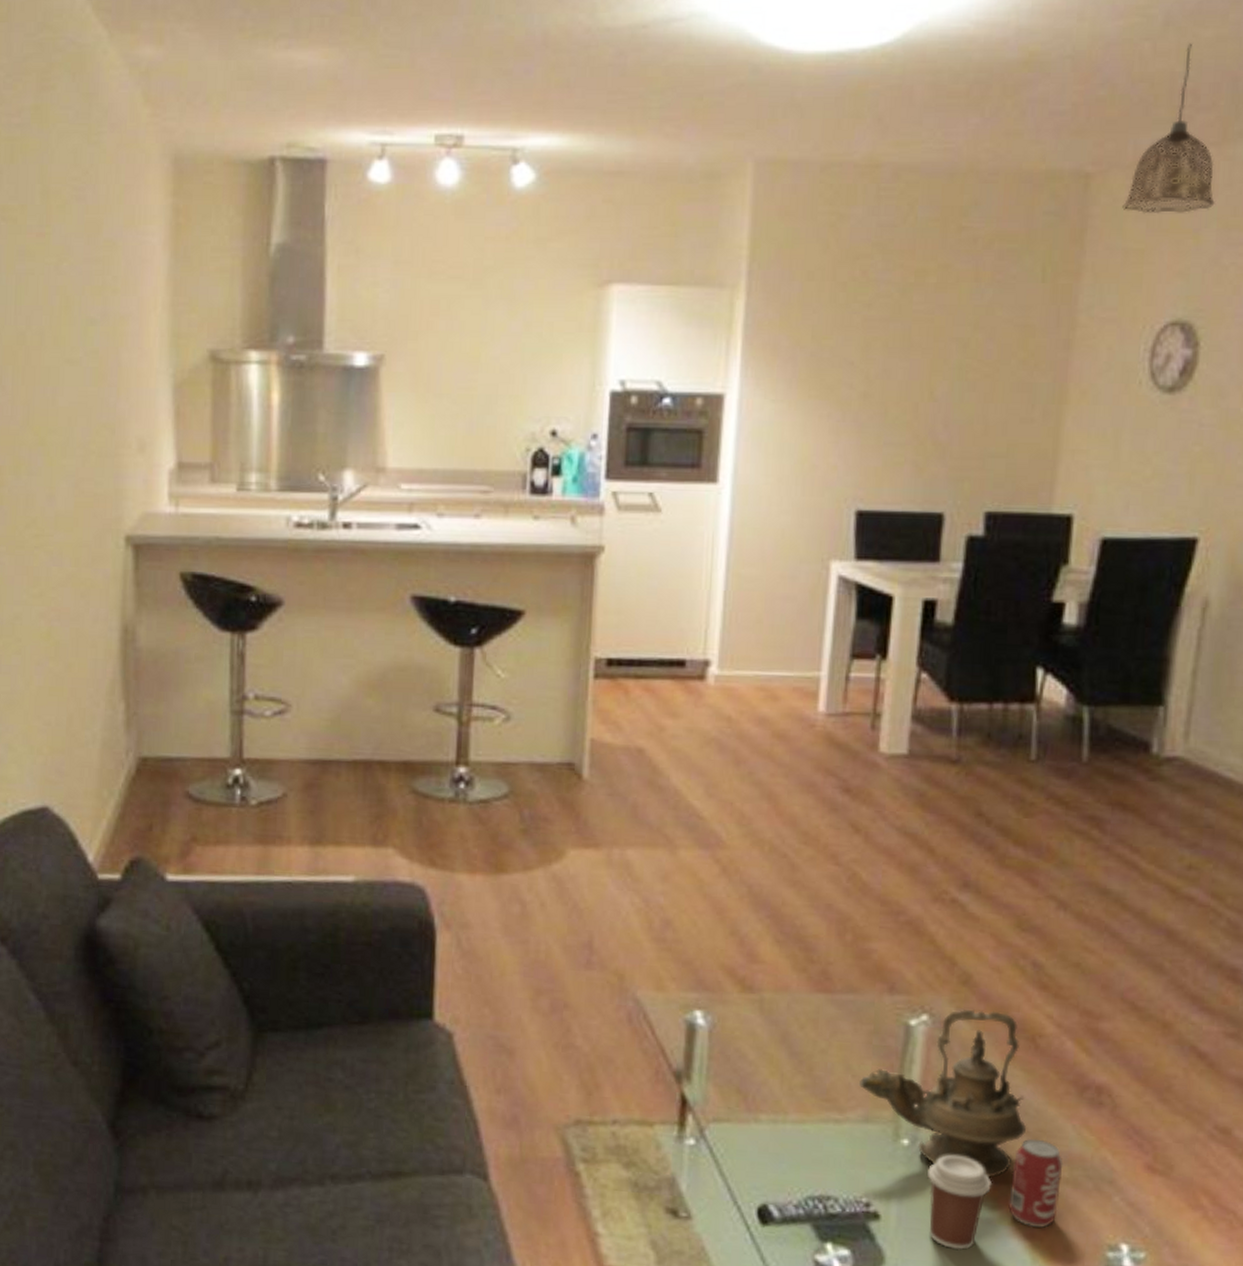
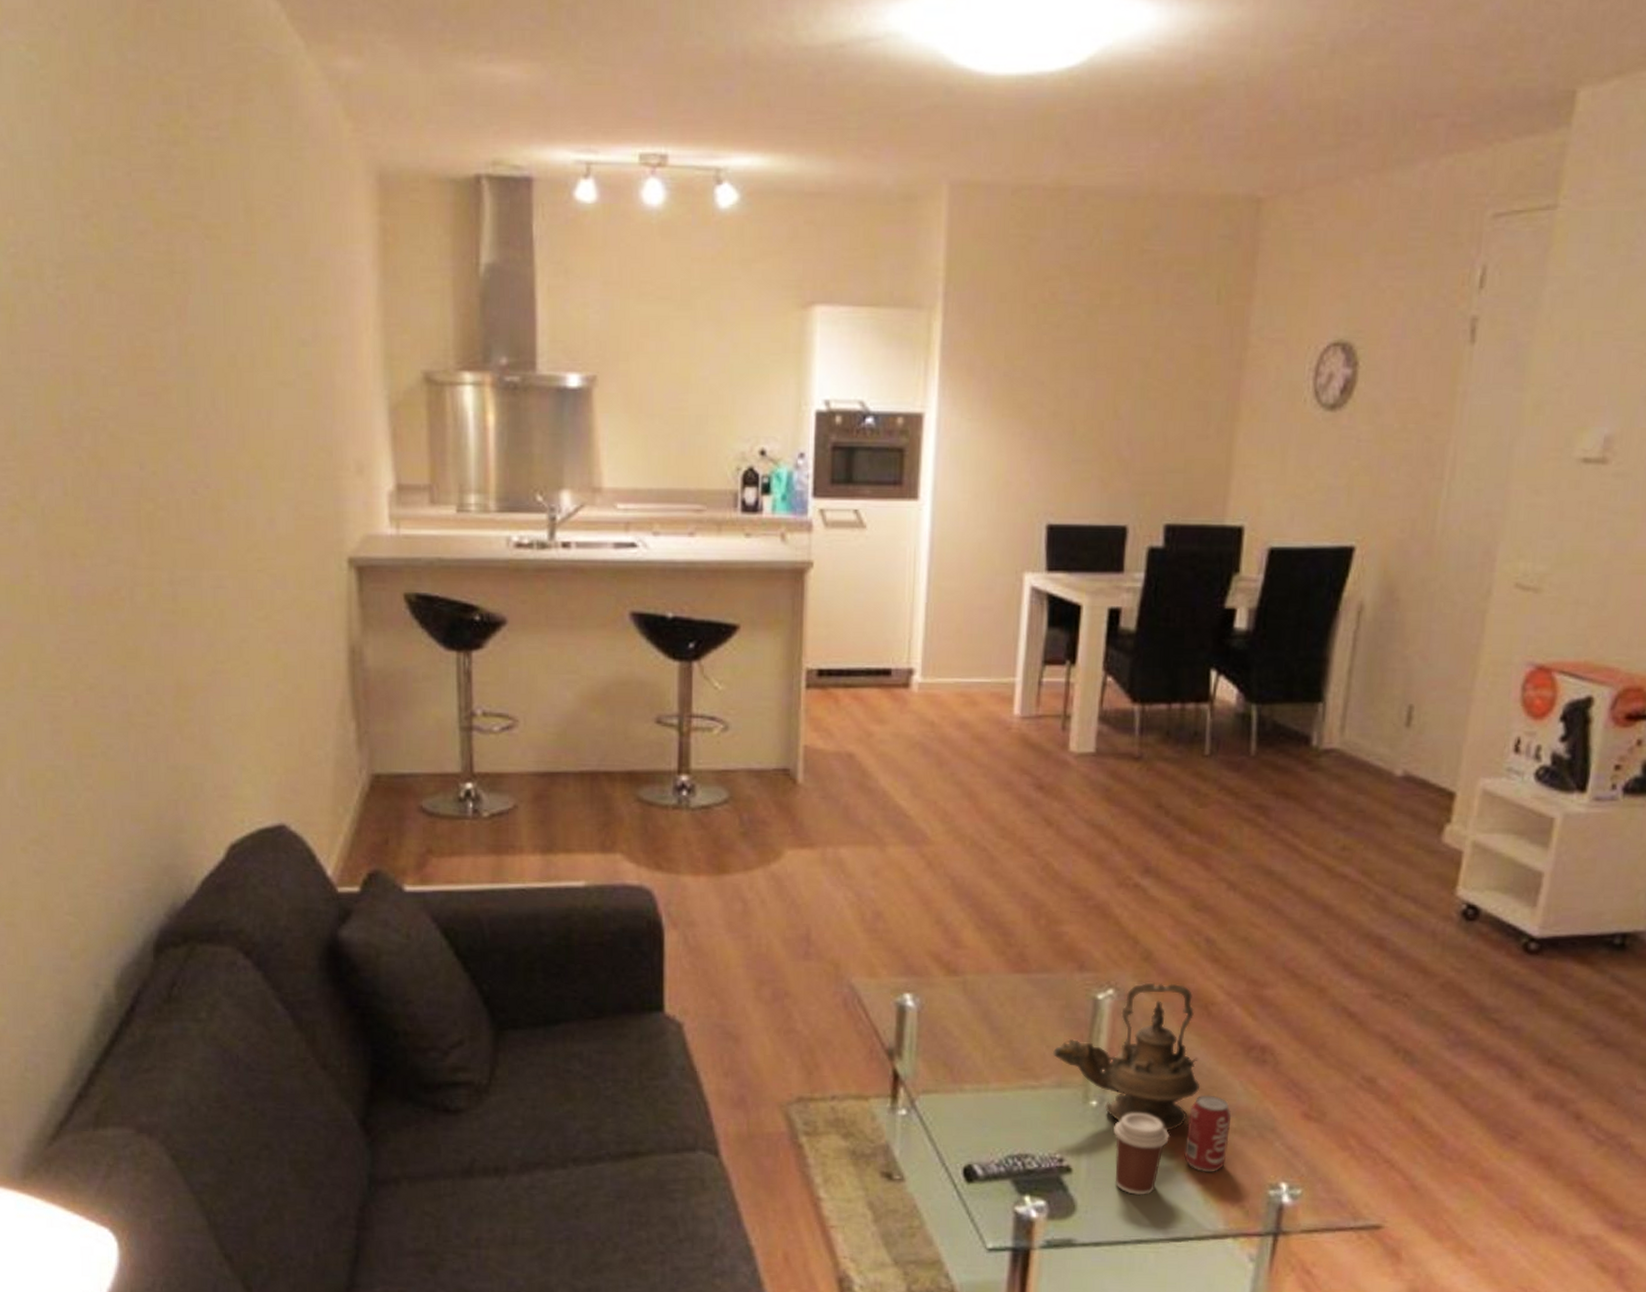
pendant lamp: present [1122,43,1215,214] -> none [1290,71,1374,239]

